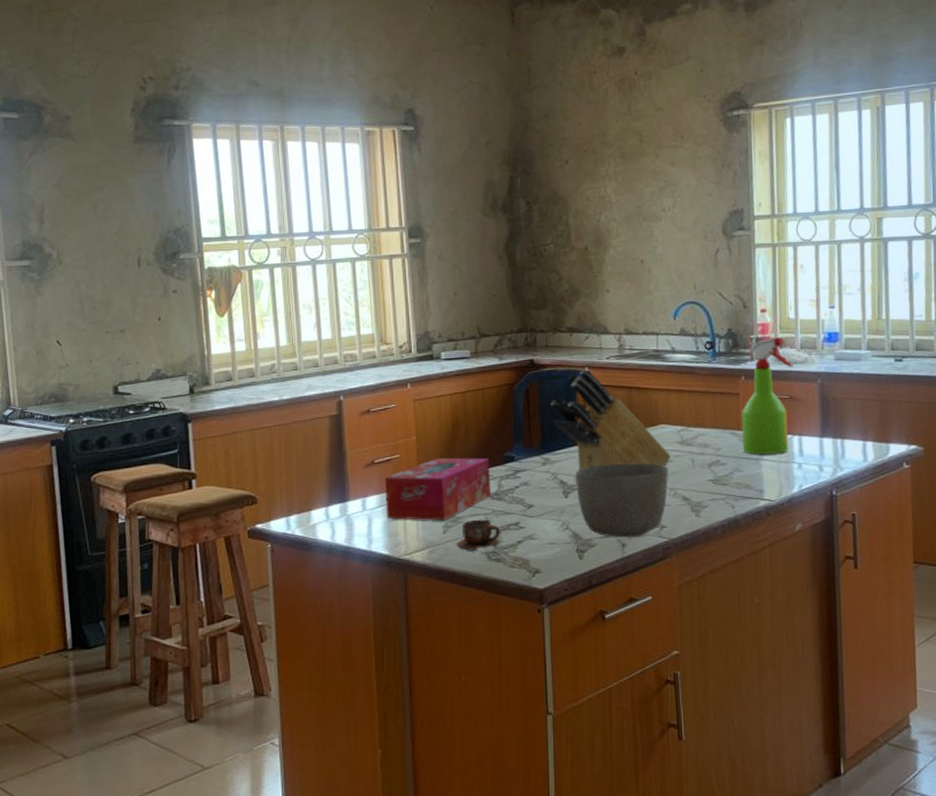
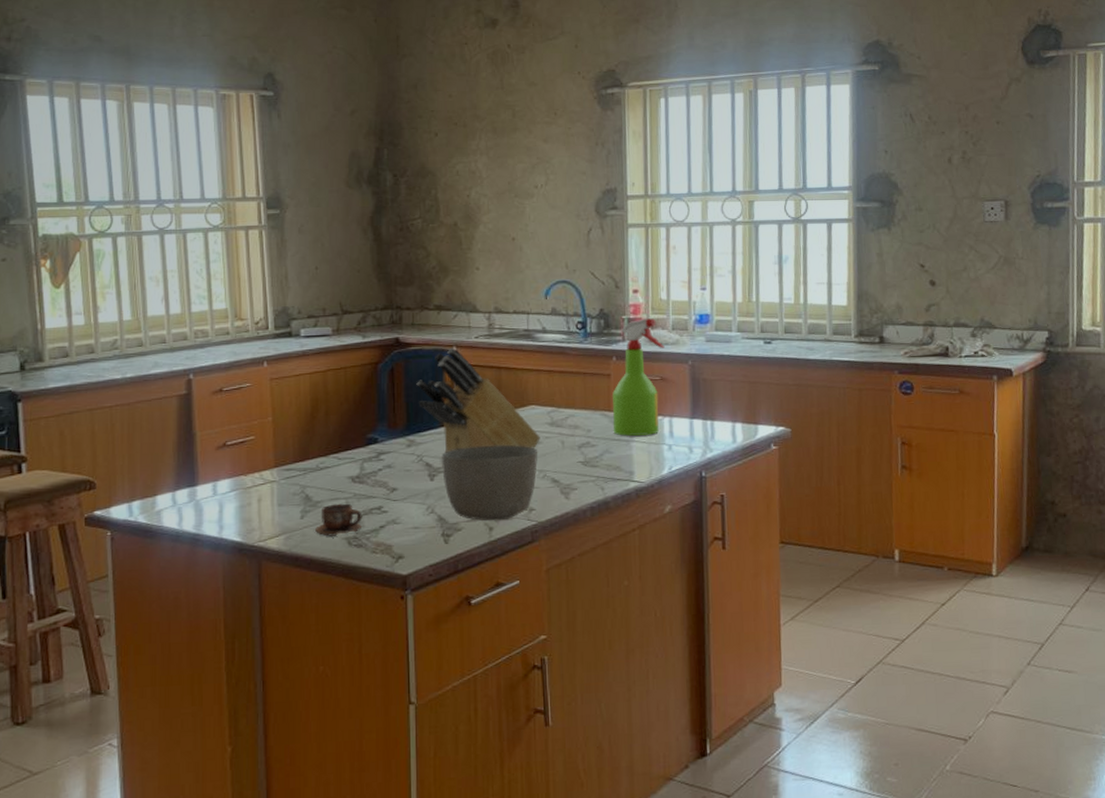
tissue box: present [384,457,492,521] -> none [237,439,353,505]

